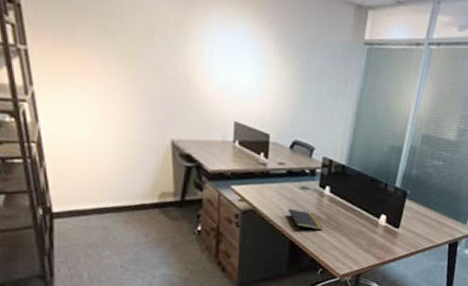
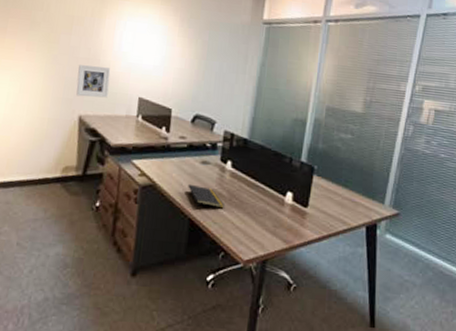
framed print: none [165,84,202,122] -> present [76,65,111,98]

